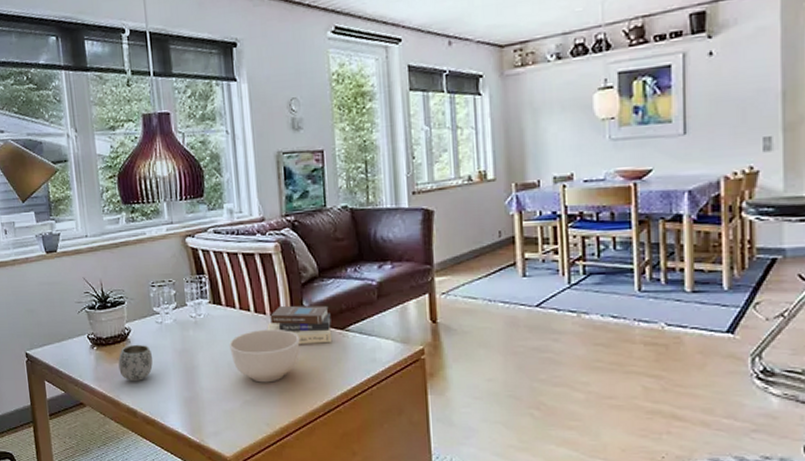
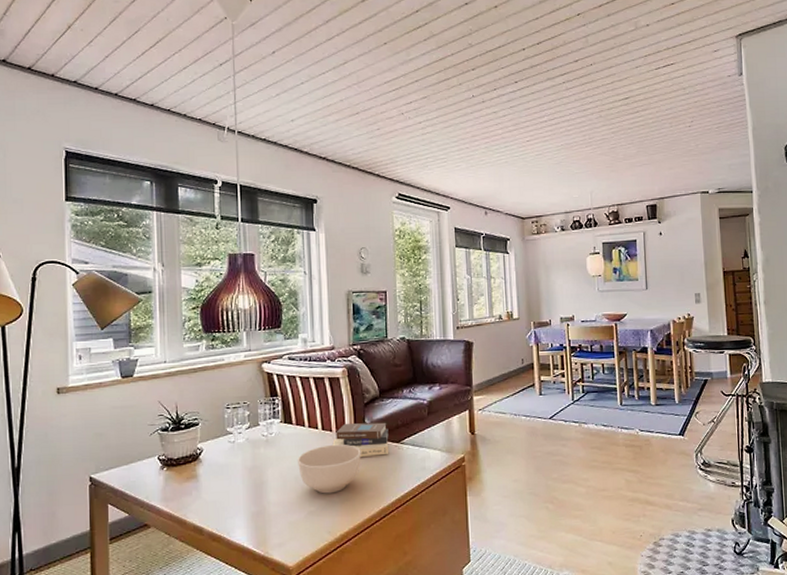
mug: present [118,344,153,381] -> none [188,463,223,499]

